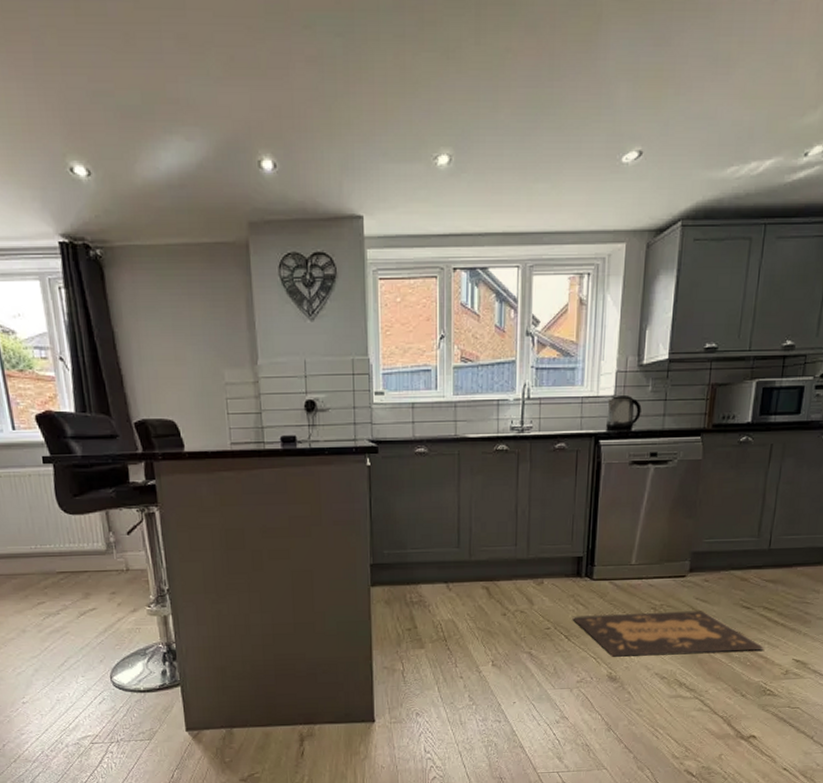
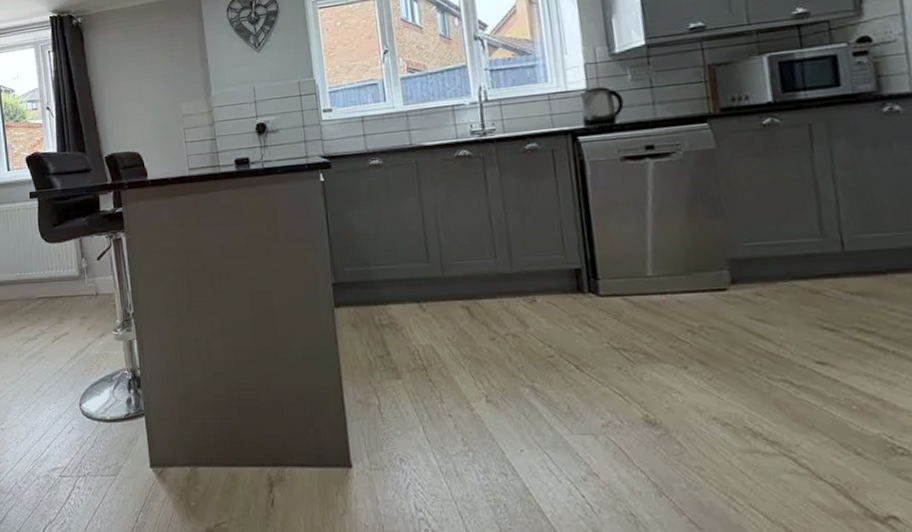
doormat: present [572,610,765,657] -> none [580,334,876,394]

